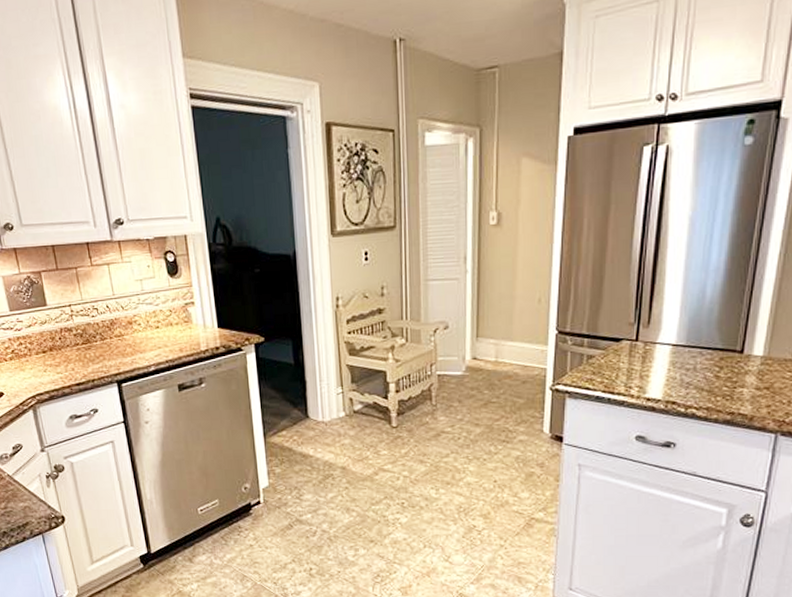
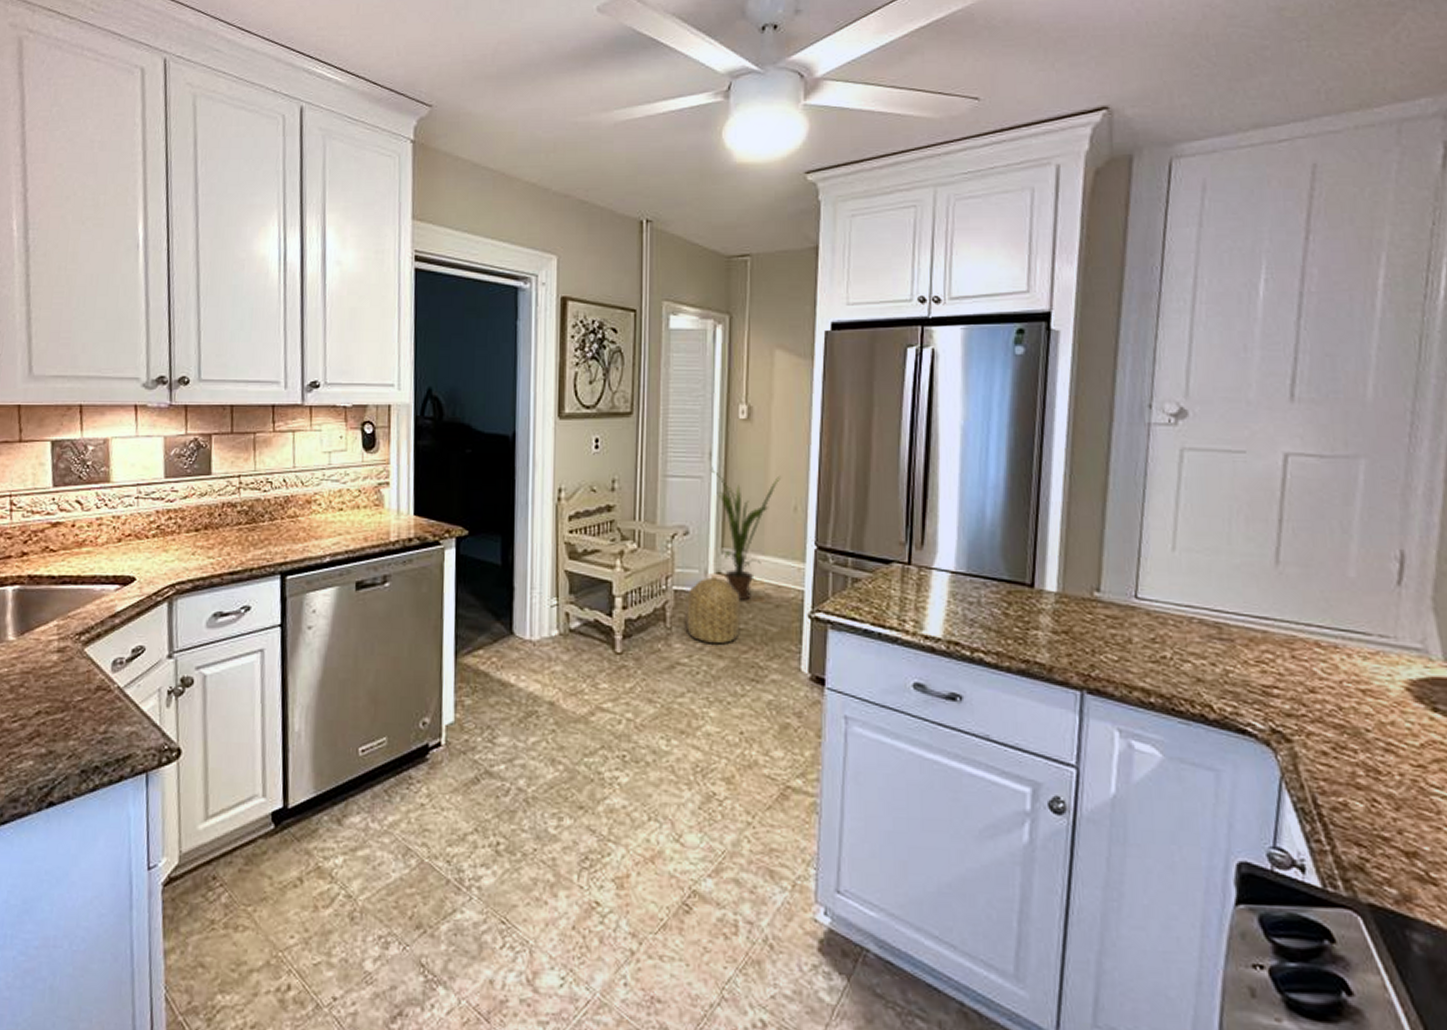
basket: none [448,362,493,416] -> present [687,577,740,644]
house plant: none [467,272,527,380] -> present [712,471,780,602]

